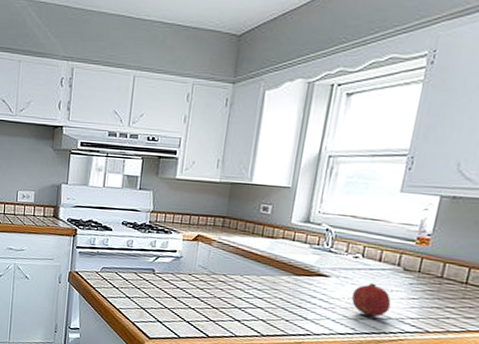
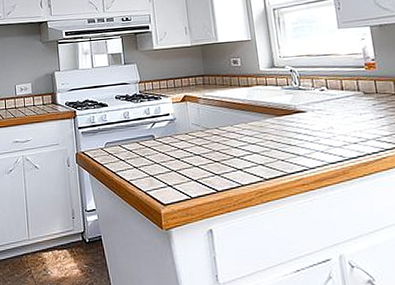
fruit: present [351,283,391,317] -> none [329,110,366,142]

